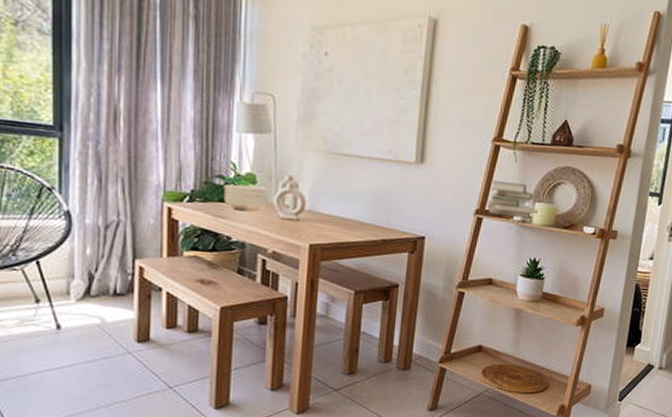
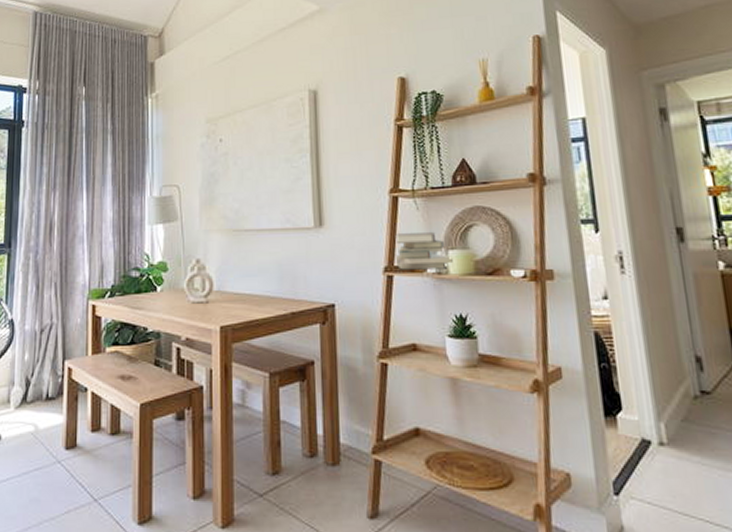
bowl: present [223,183,268,212] -> none [139,273,179,300]

